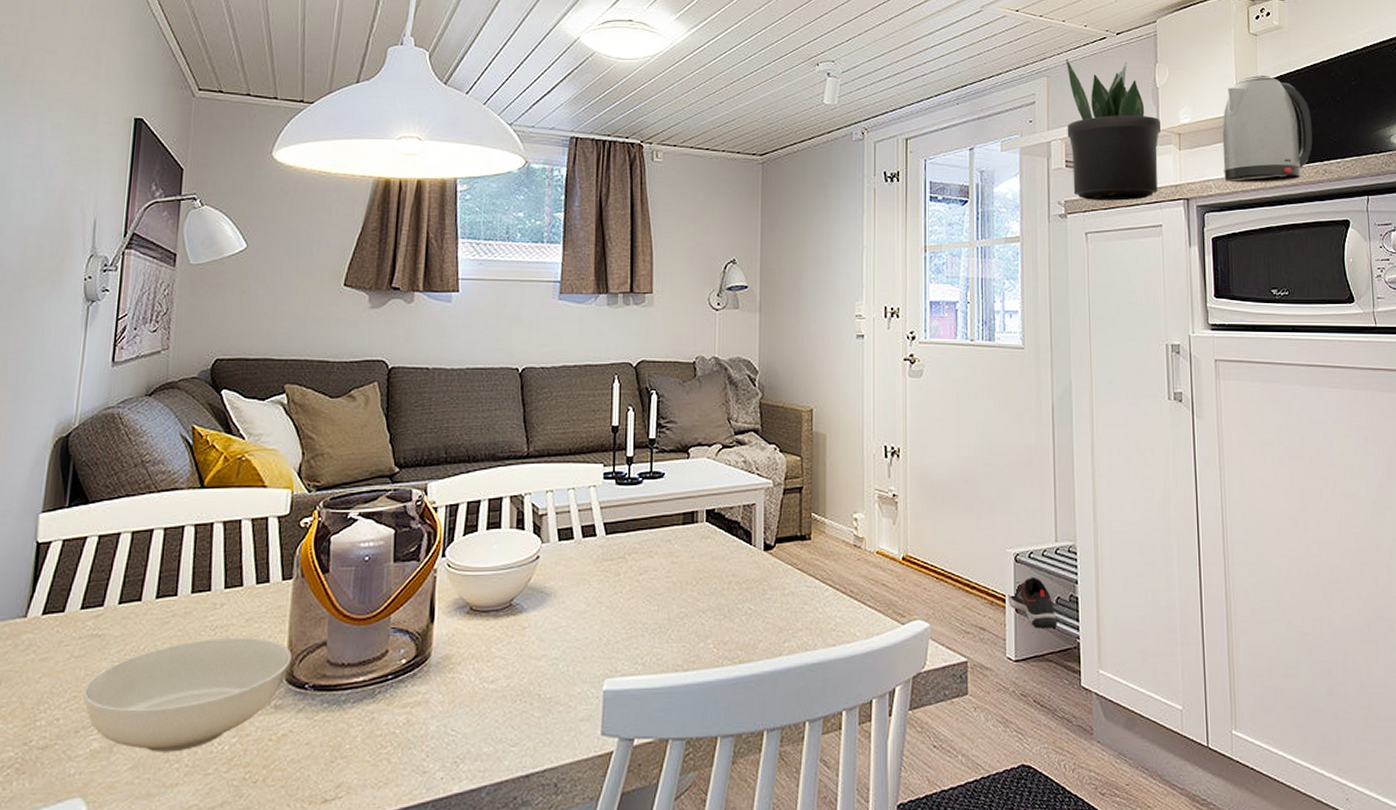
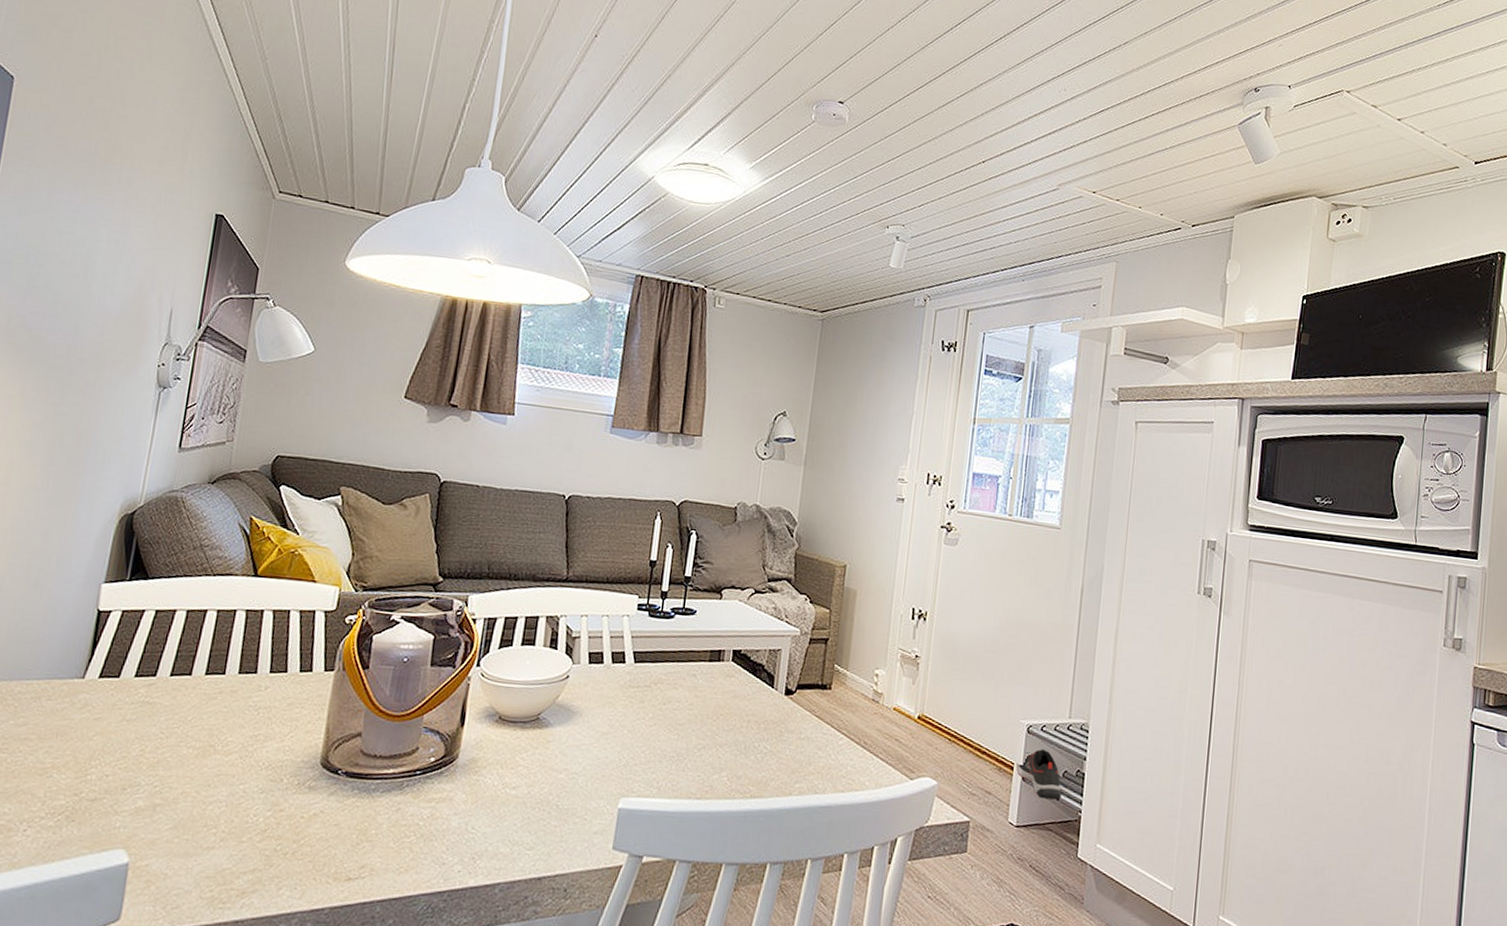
bowl: present [82,637,292,752] -> none [130,717,328,818]
planter: present [1065,58,1162,201] -> none [1129,245,1226,395]
kettle: present [1222,75,1313,183] -> none [1282,282,1380,391]

